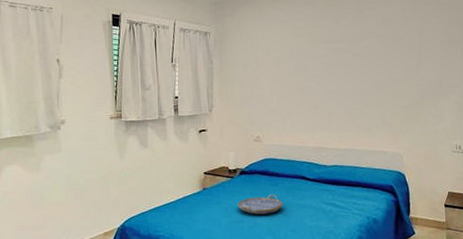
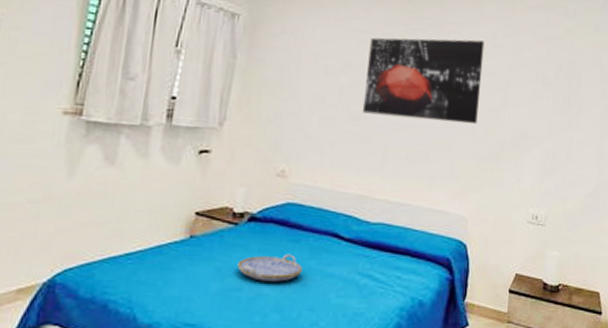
wall art: none [306,17,399,88] -> present [362,37,485,125]

